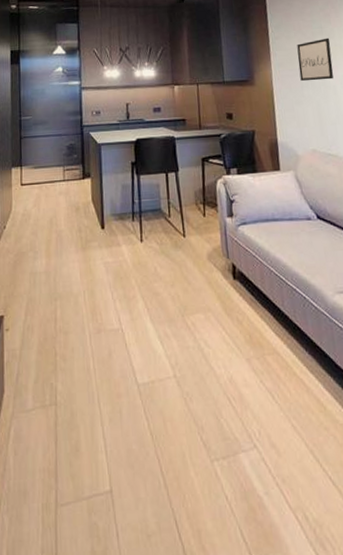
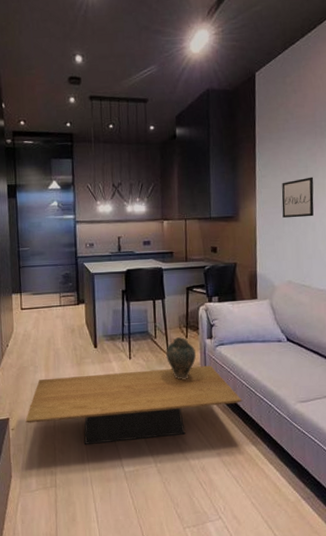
coffee table: none [22,249,272,349] -> present [25,365,242,444]
vase: none [181,215,216,266] -> present [166,337,196,379]

